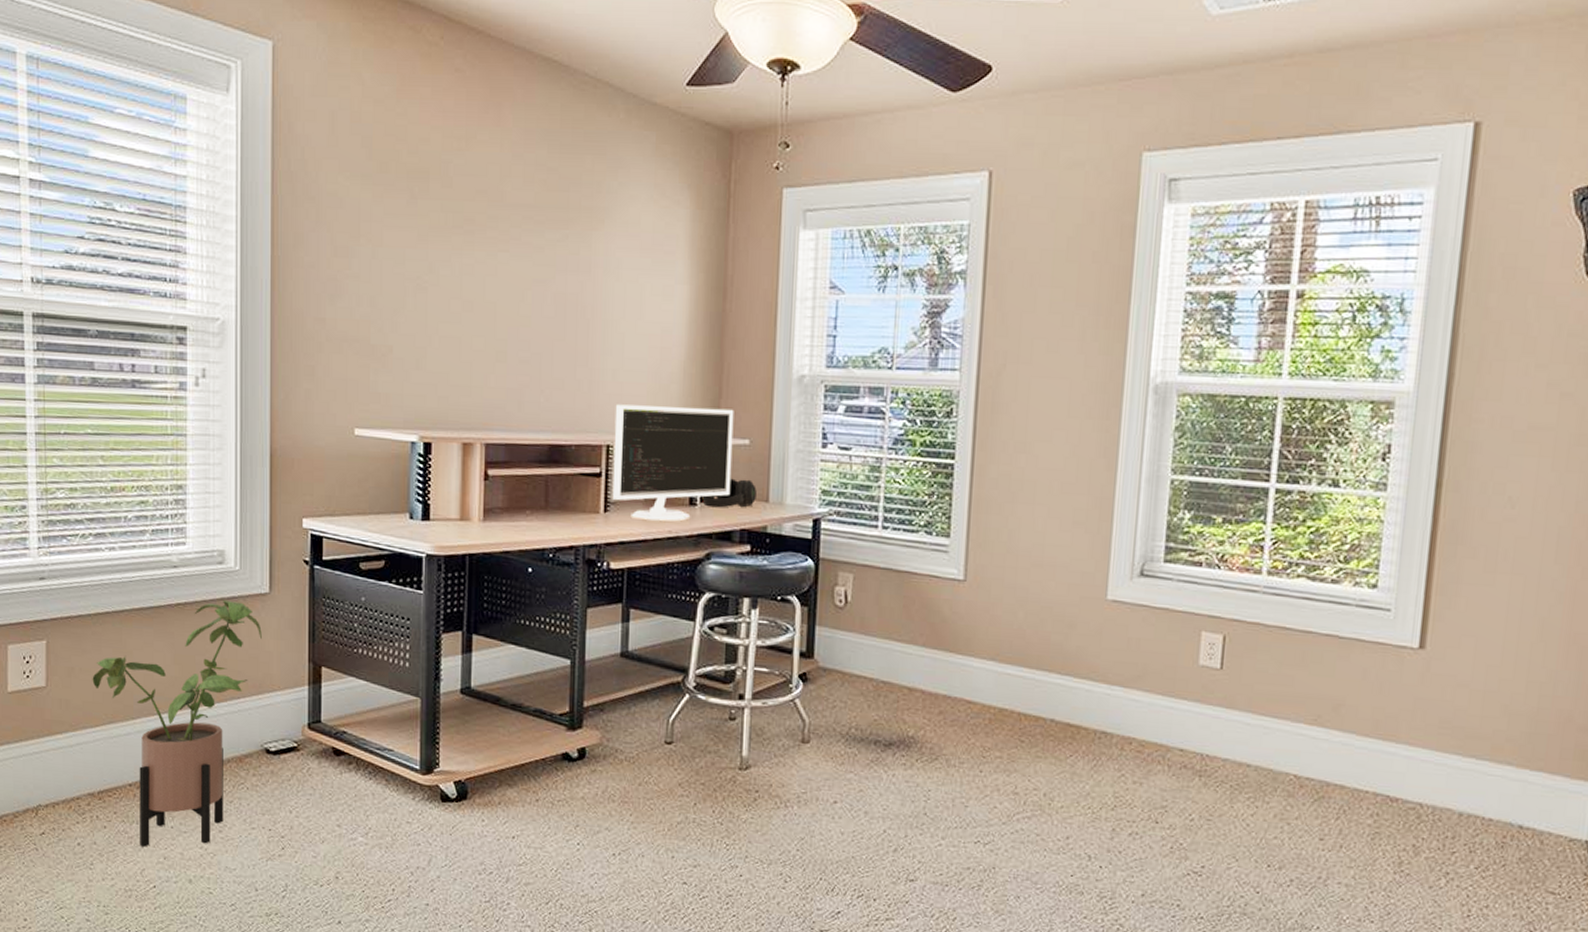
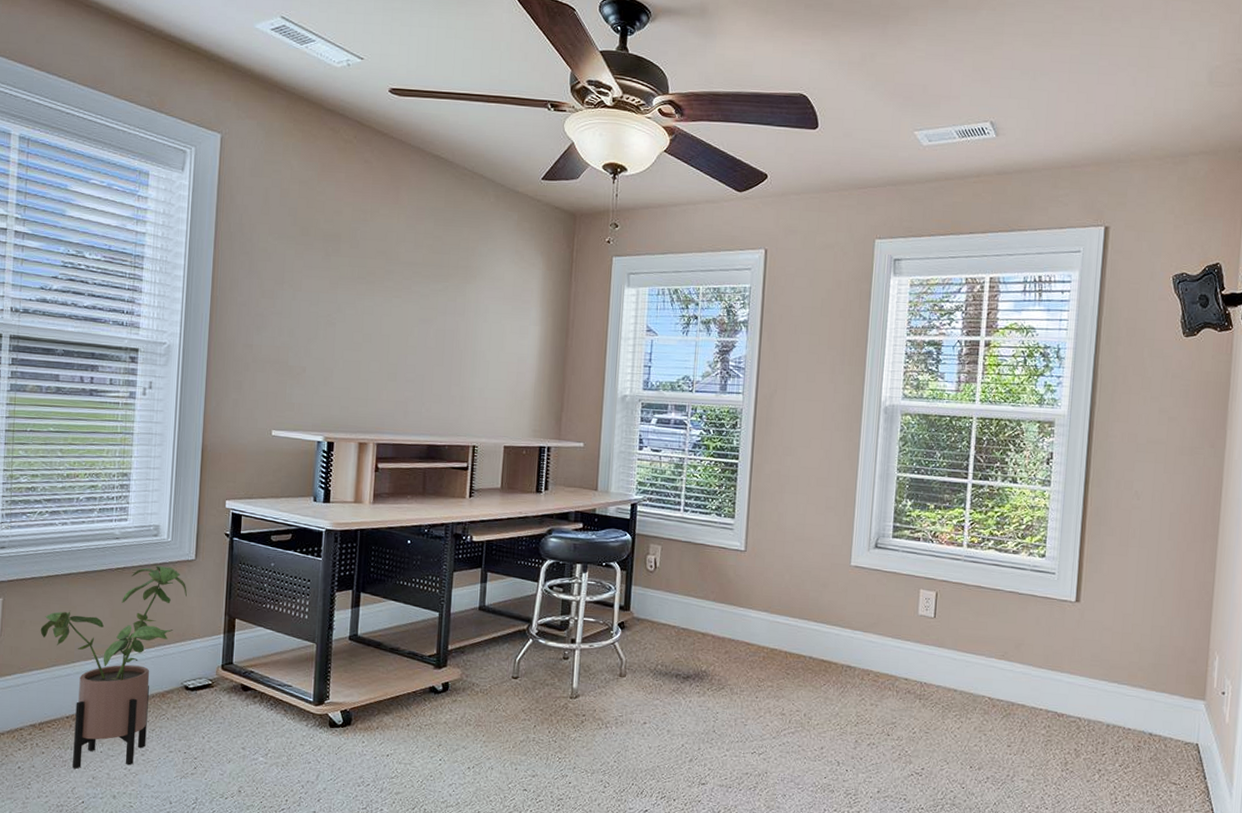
computer monitor: present [612,404,734,522] -> none [476,415,573,505]
headphones: present [702,478,757,508] -> none [546,472,588,495]

